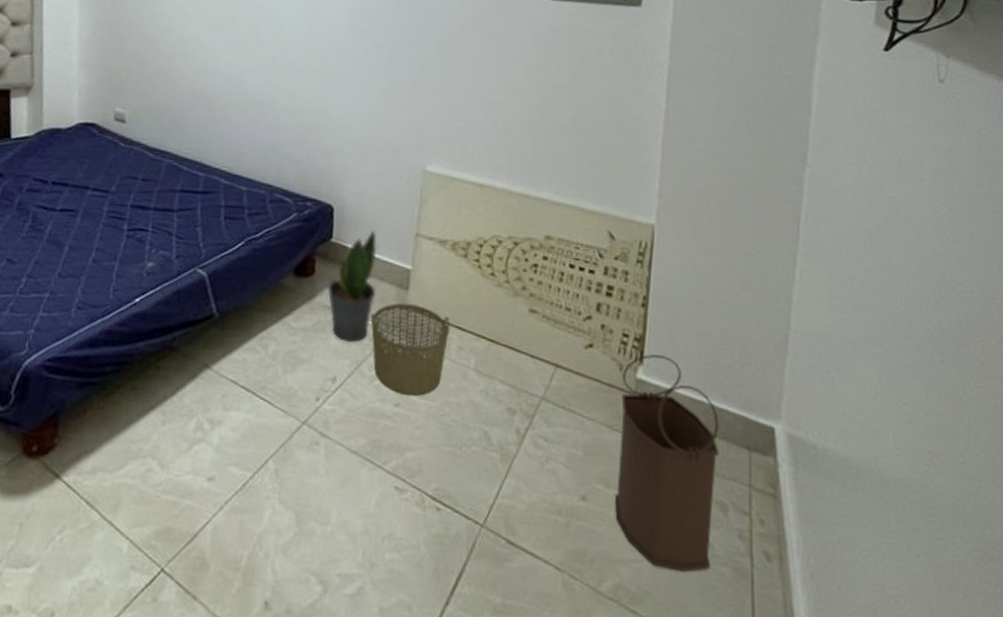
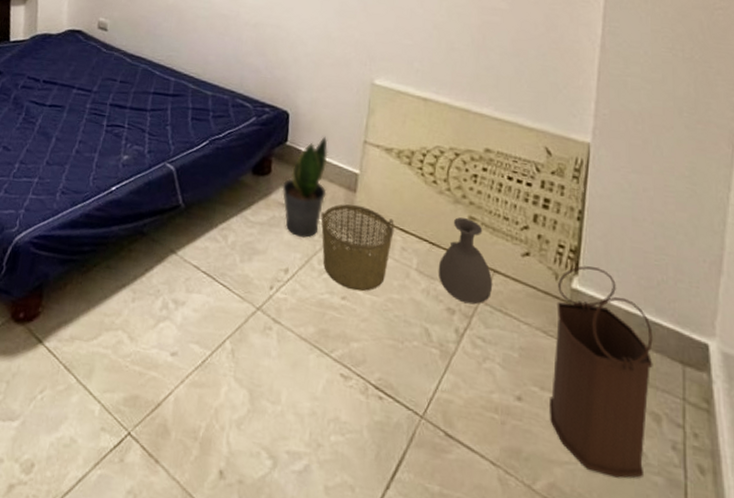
vase: none [497,311,555,403] -> present [438,217,493,305]

